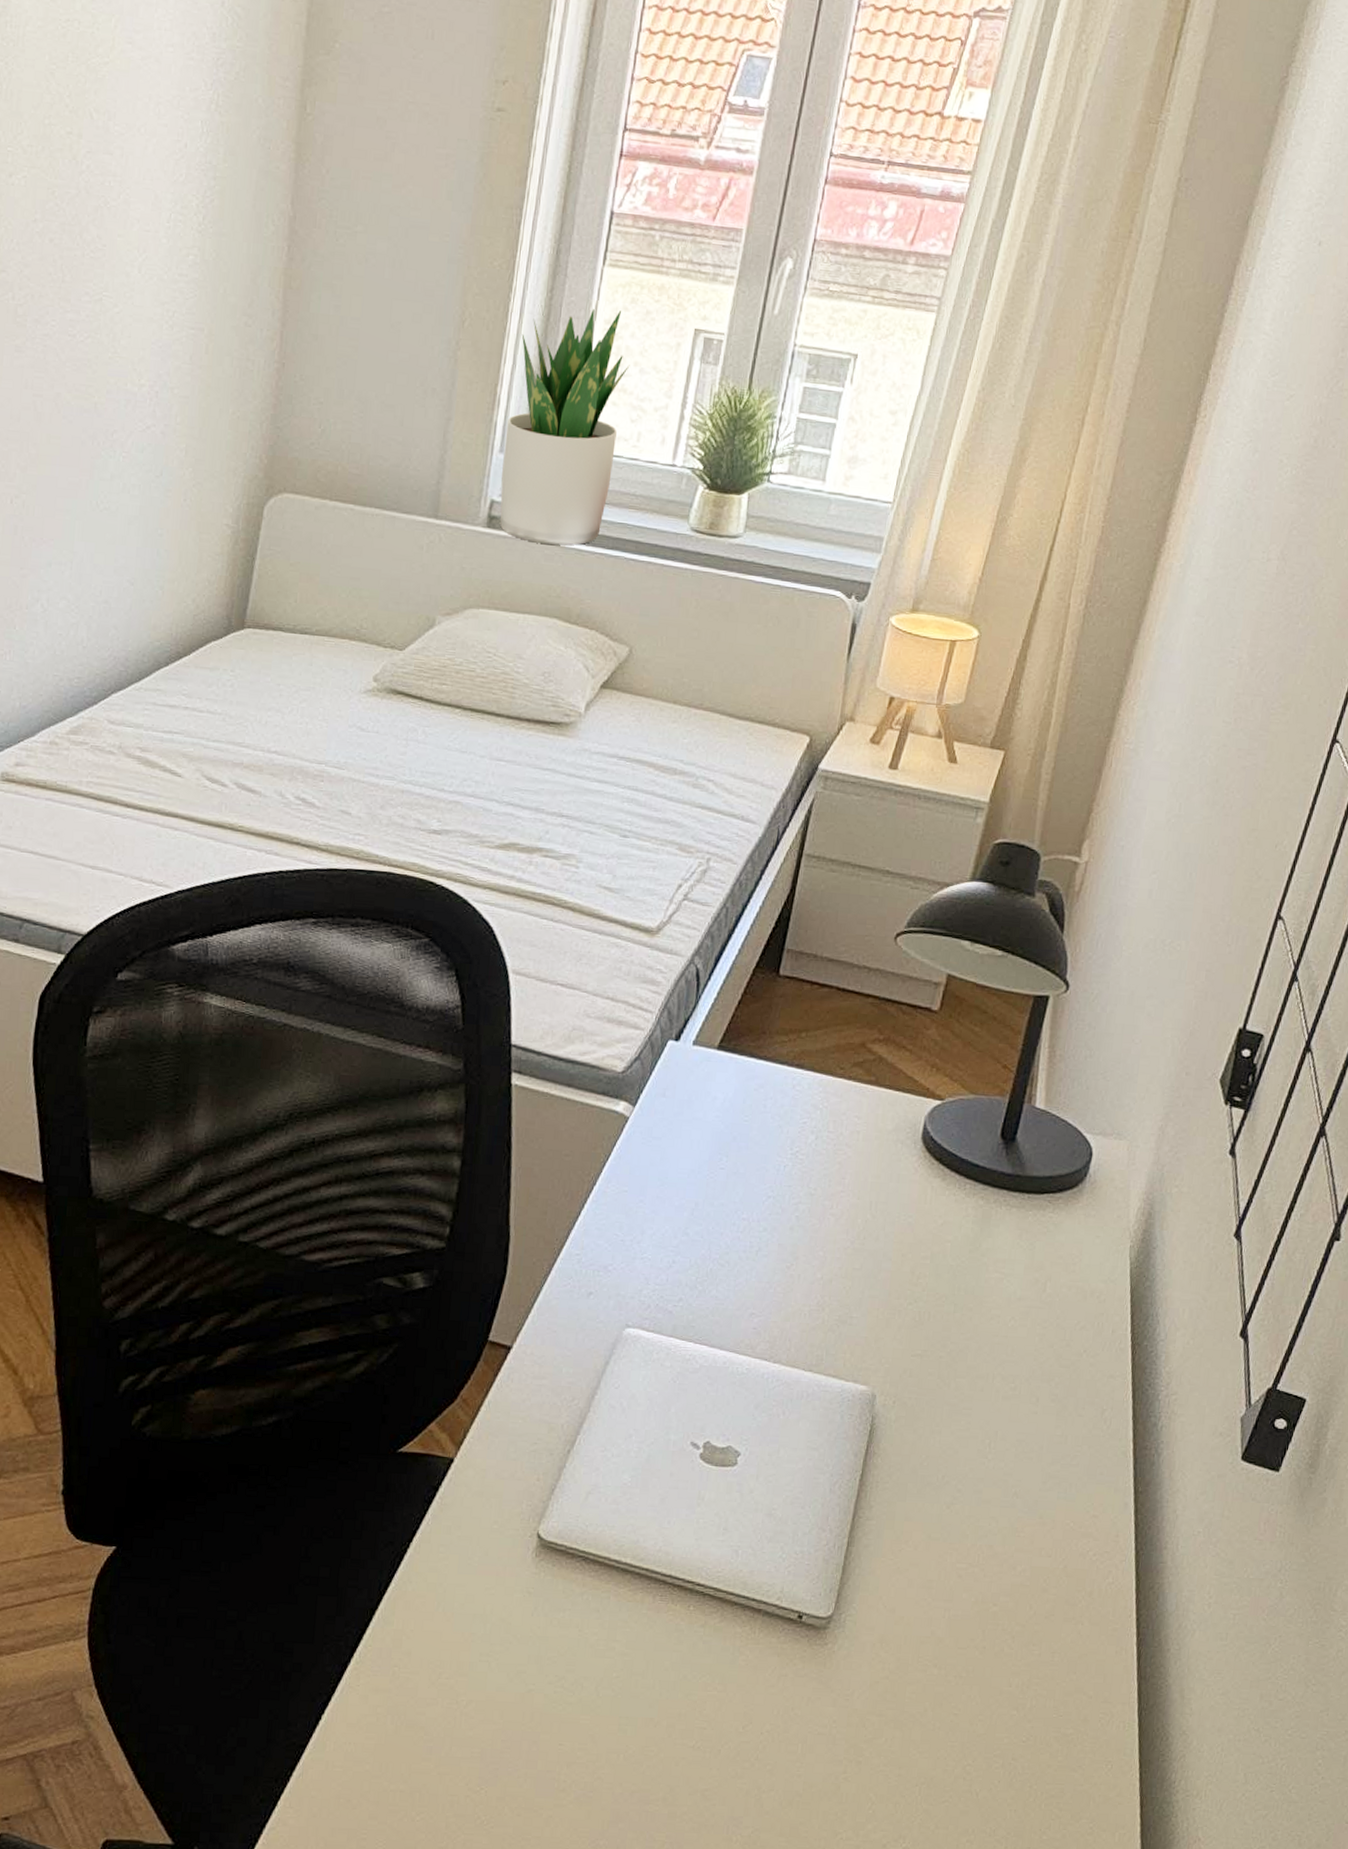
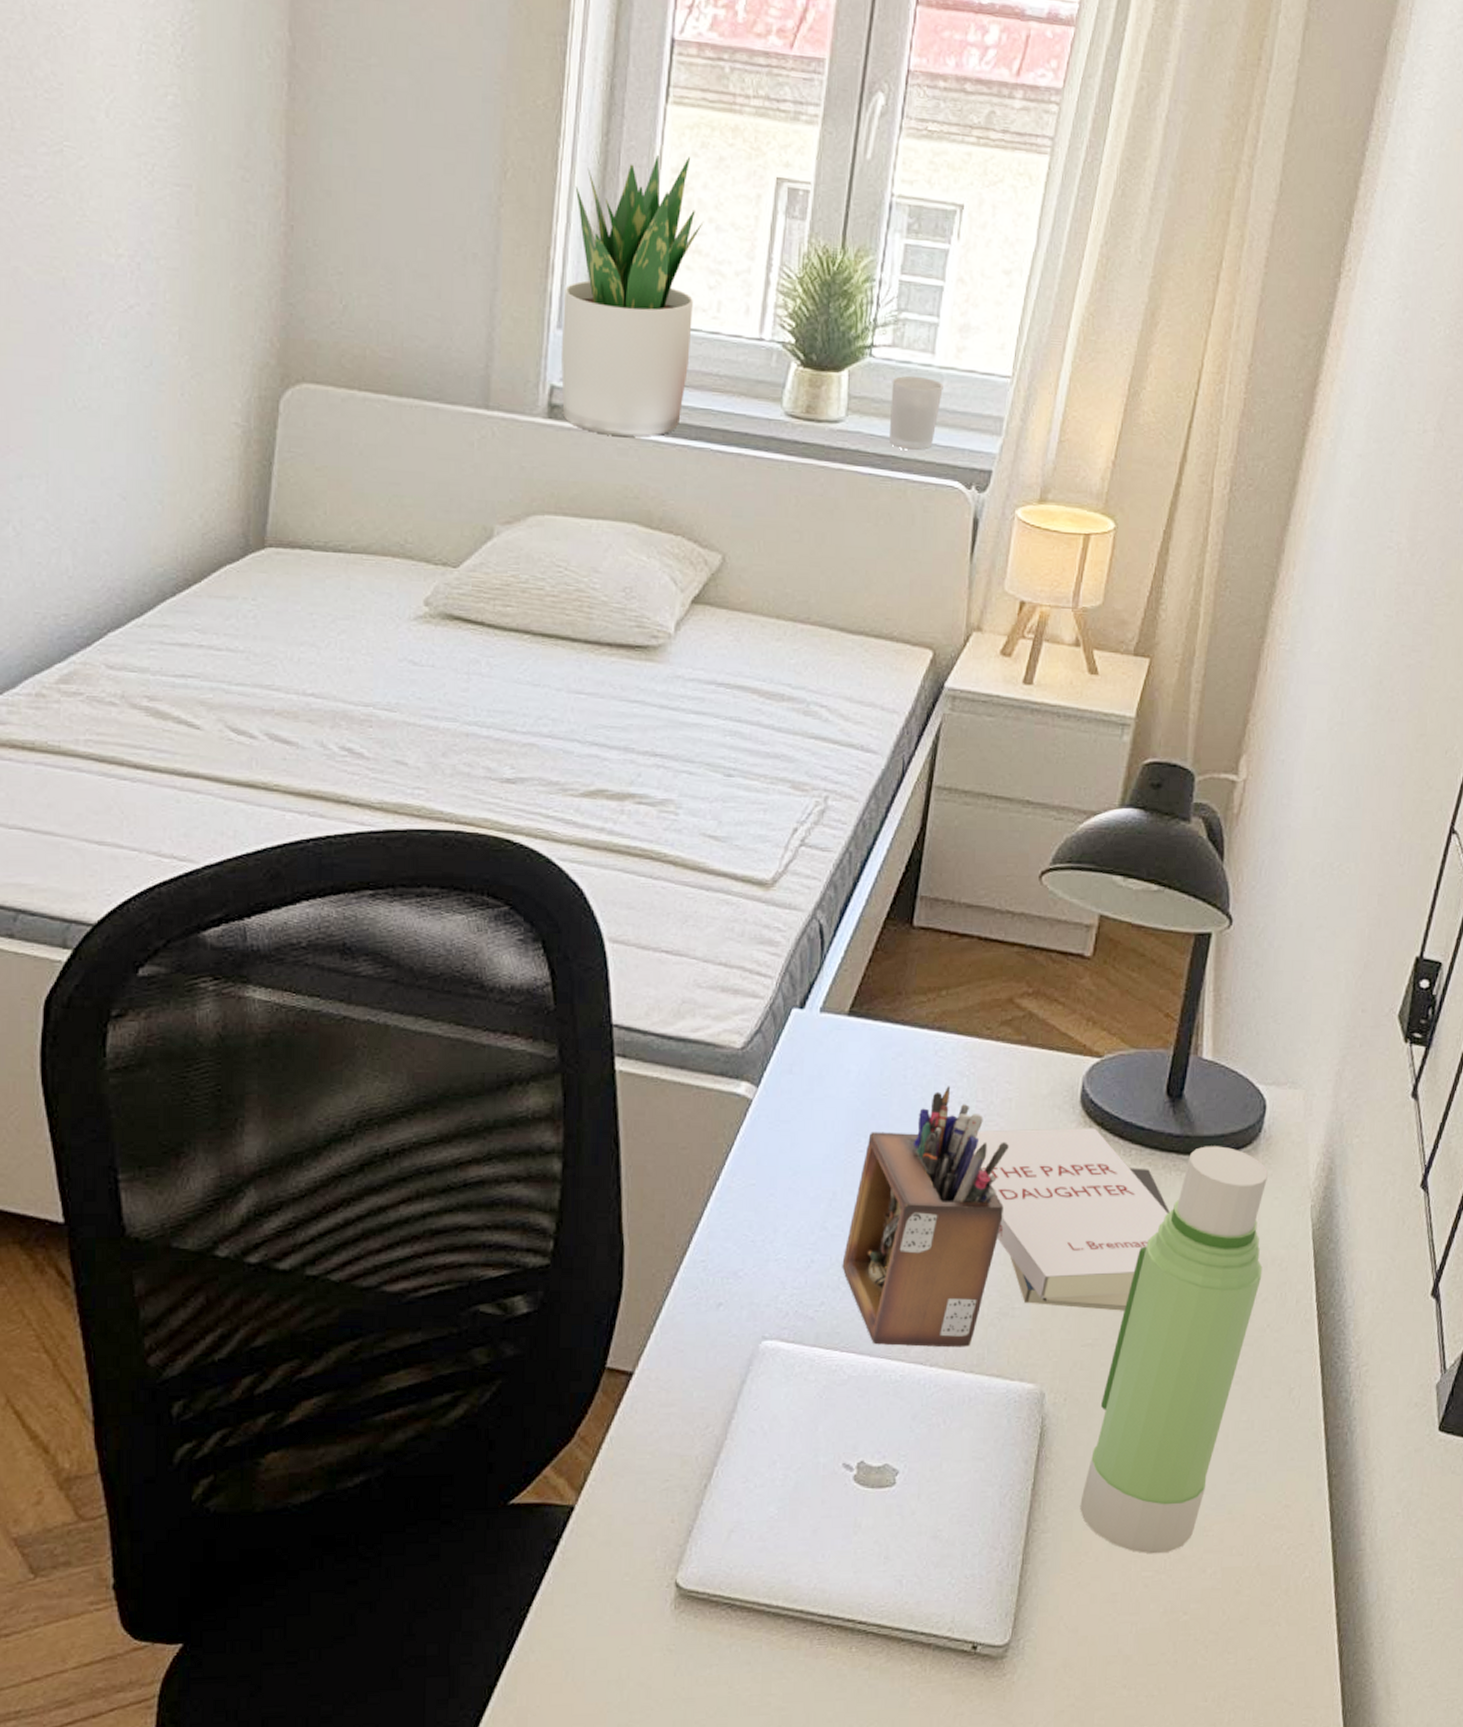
desk organizer: none [699,1117,855,1349] -> present [842,1086,1009,1348]
candle holder: none [781,499,831,564] -> present [890,375,943,451]
books: none [823,1158,998,1327] -> present [974,1128,1170,1311]
water bottle: none [903,1185,1091,1548] -> present [1080,1146,1268,1554]

